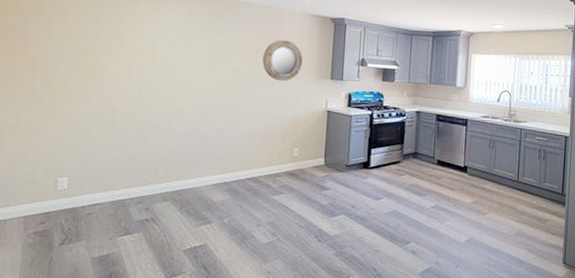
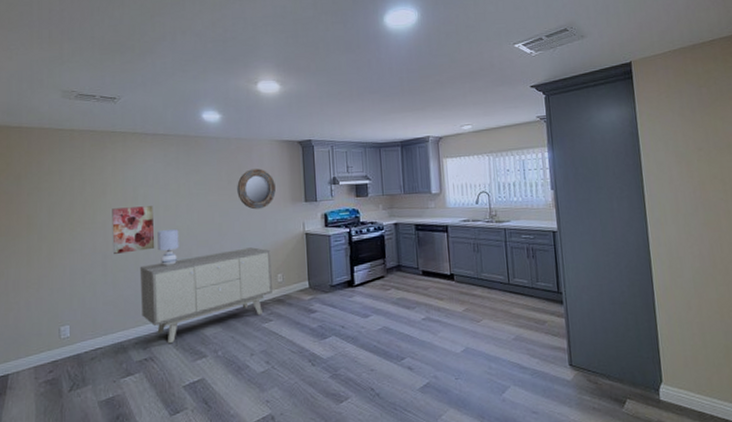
wall art: none [124,62,172,110] -> present [112,206,155,254]
sideboard: none [147,118,290,207] -> present [139,247,272,344]
lamp: none [172,90,197,128] -> present [157,228,179,267]

